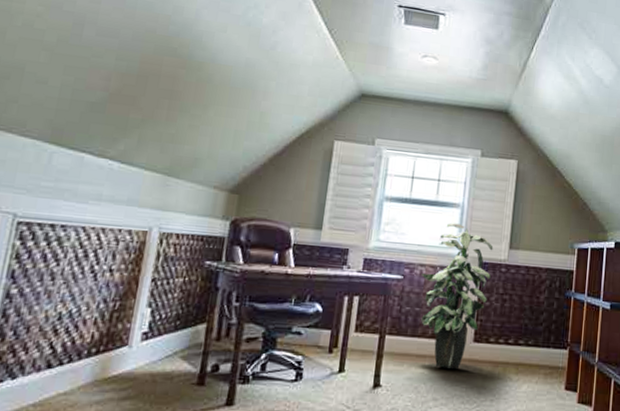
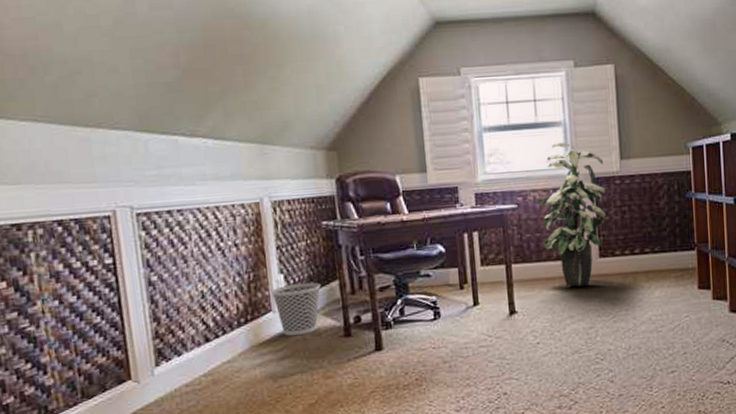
wastebasket: none [132,320,187,376] -> present [271,282,321,336]

